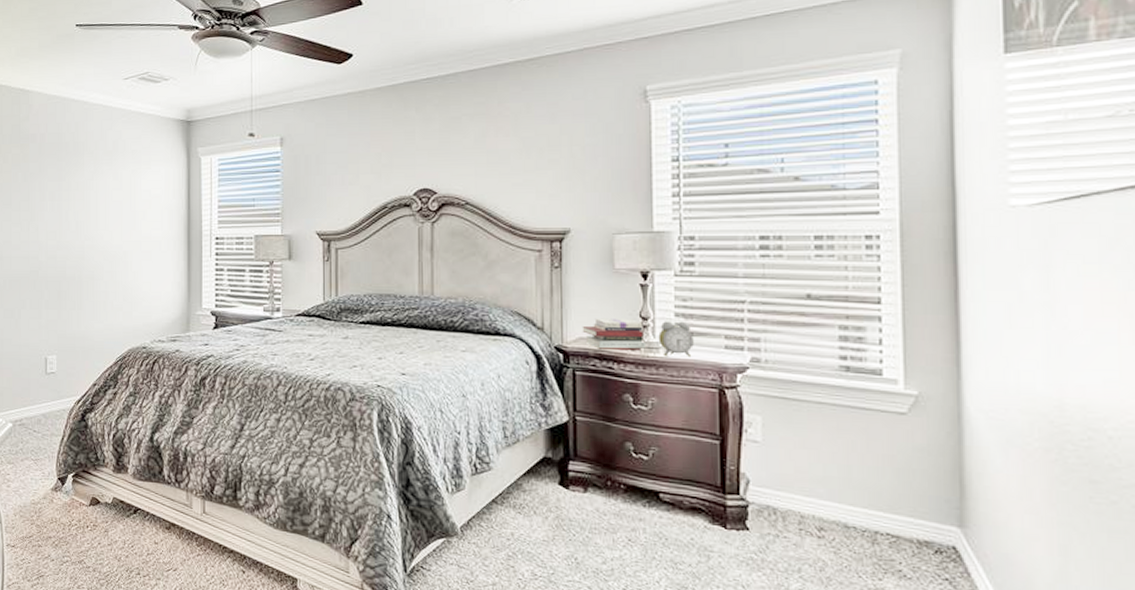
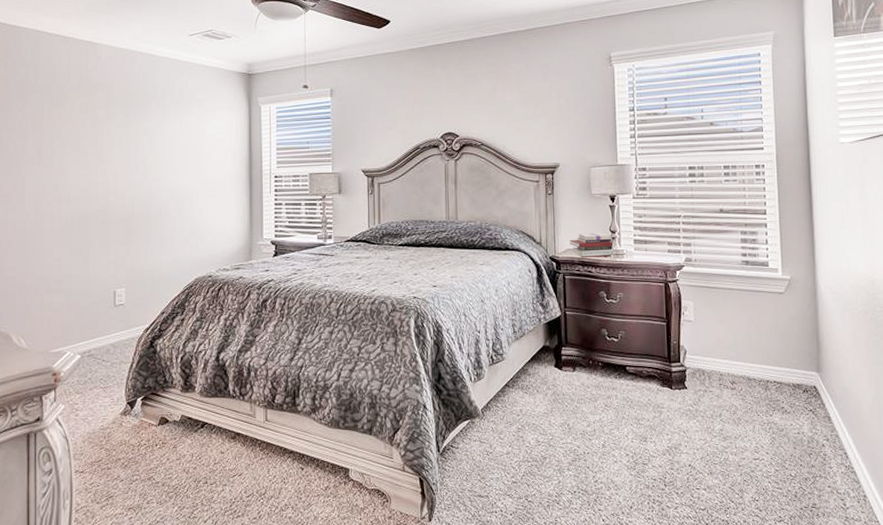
alarm clock: present [658,321,694,358] -> none [623,233,647,261]

